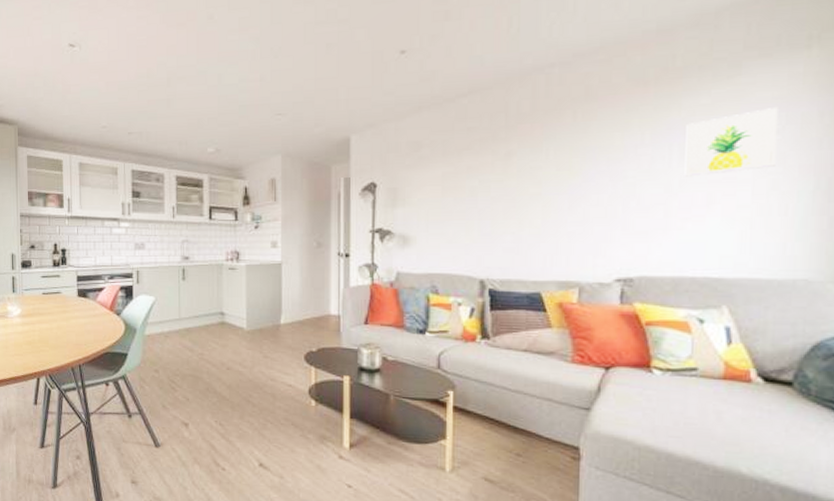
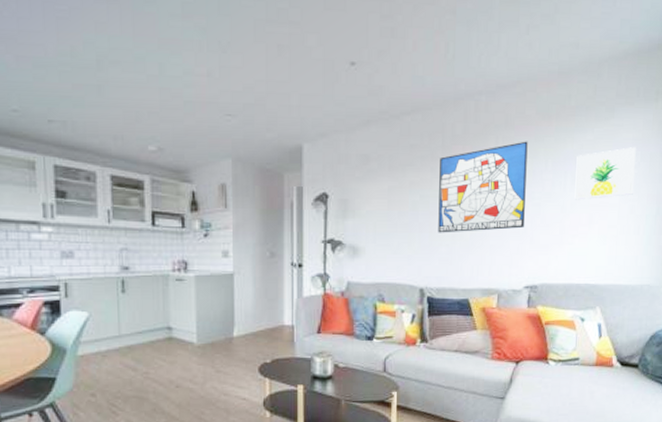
wall art: none [501,112,616,220] -> present [438,141,528,233]

